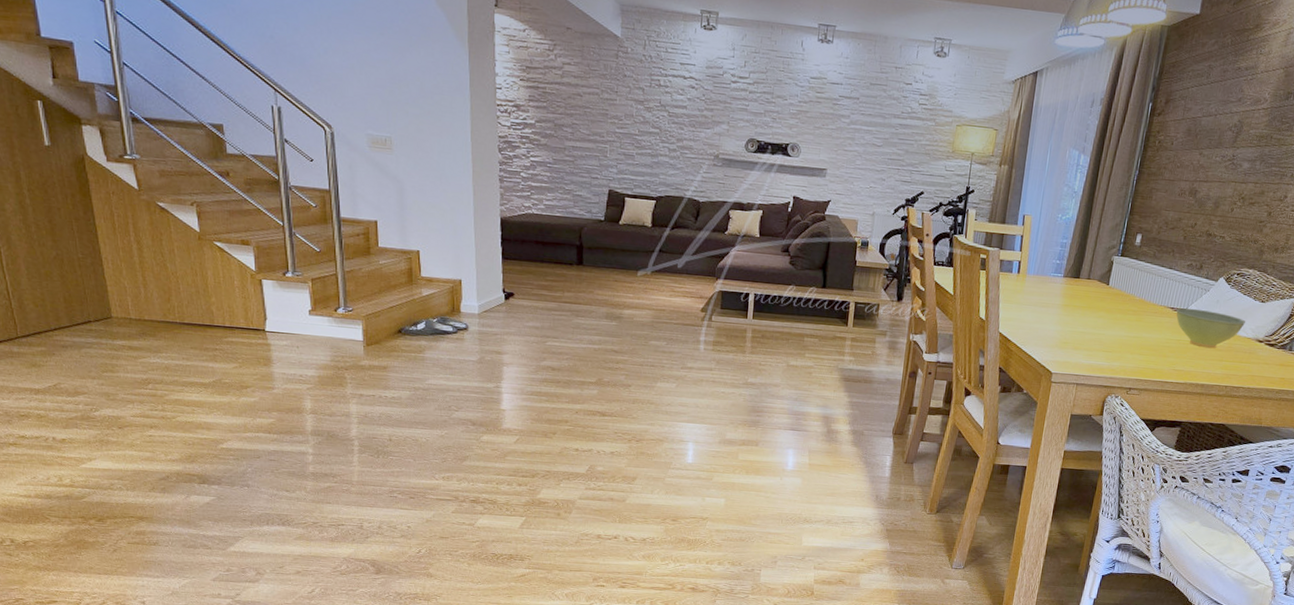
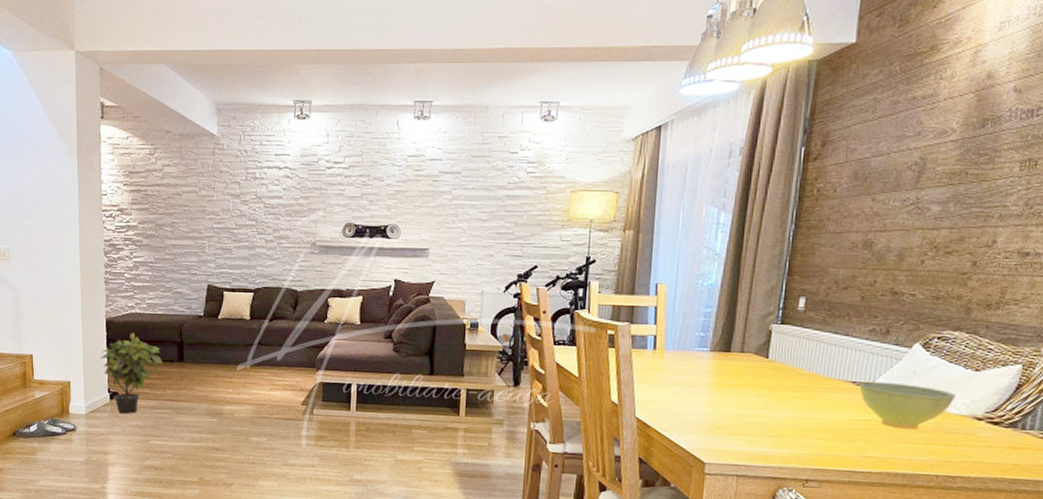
potted plant: none [494,233,562,315] -> present [100,333,163,414]

